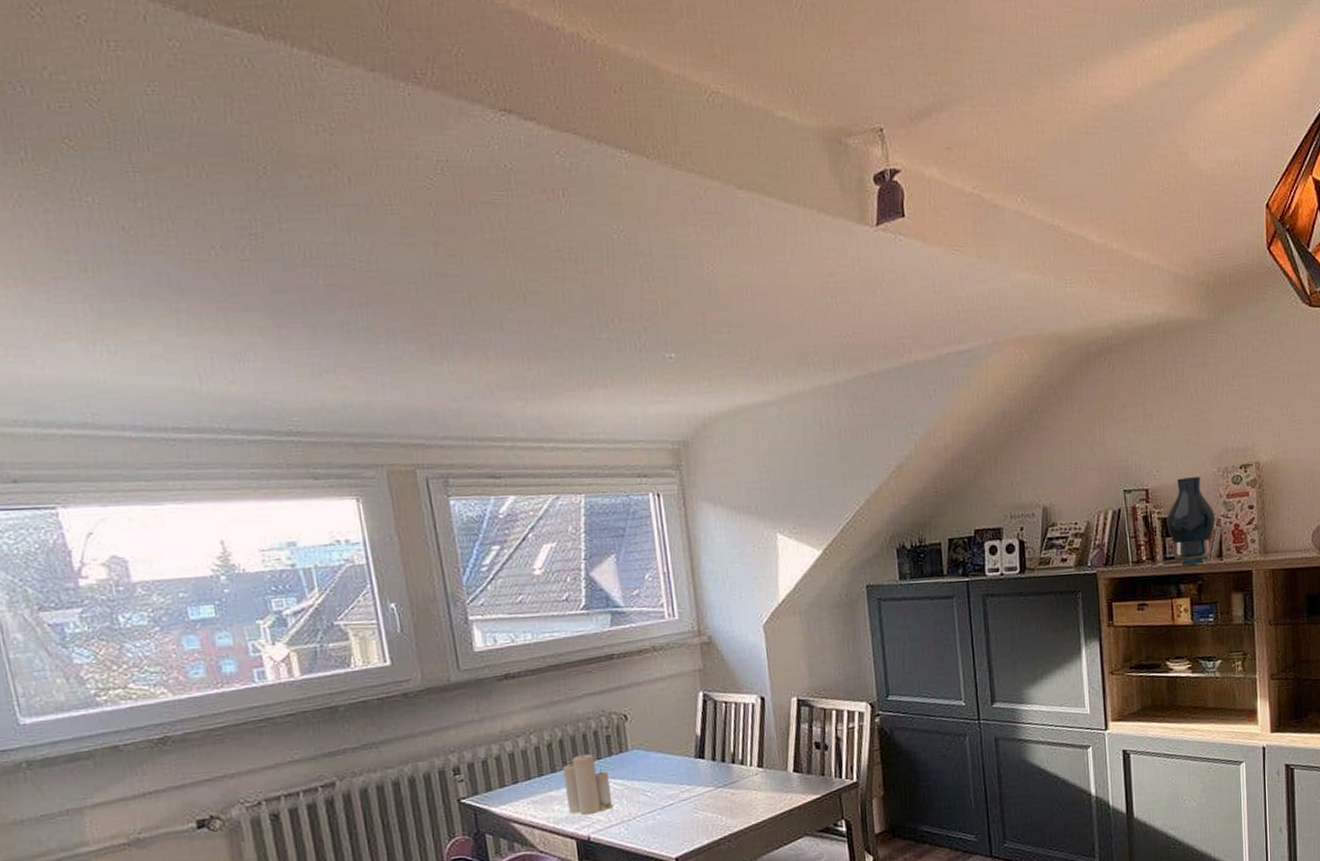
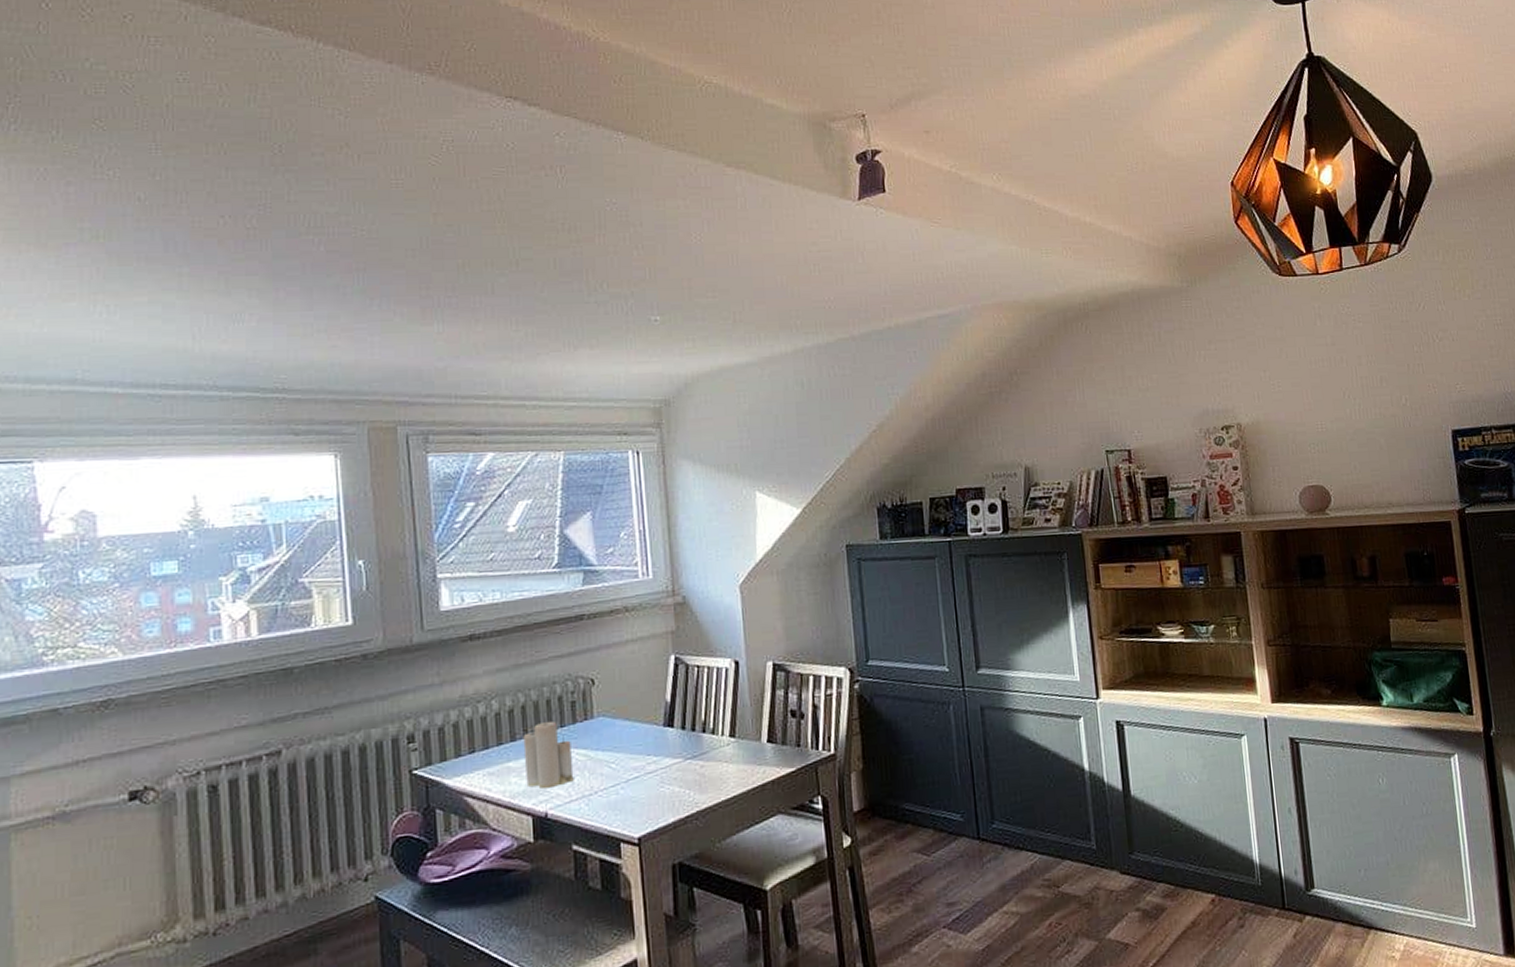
vase: present [1166,477,1216,566] -> none [1150,438,1200,527]

